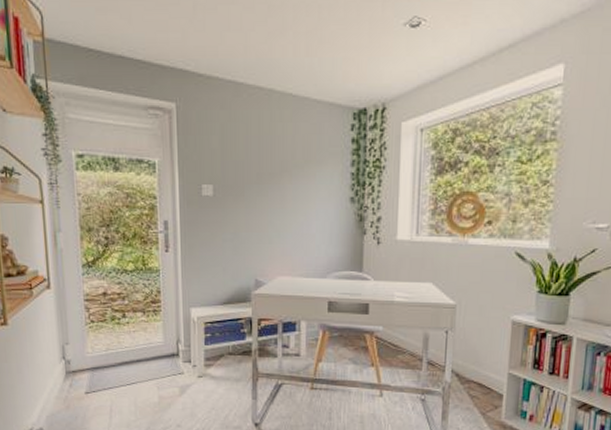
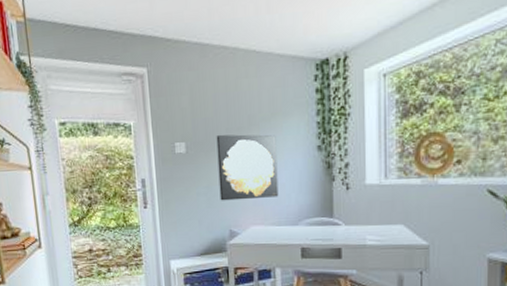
wall art: none [246,179,309,249] -> present [216,134,279,201]

